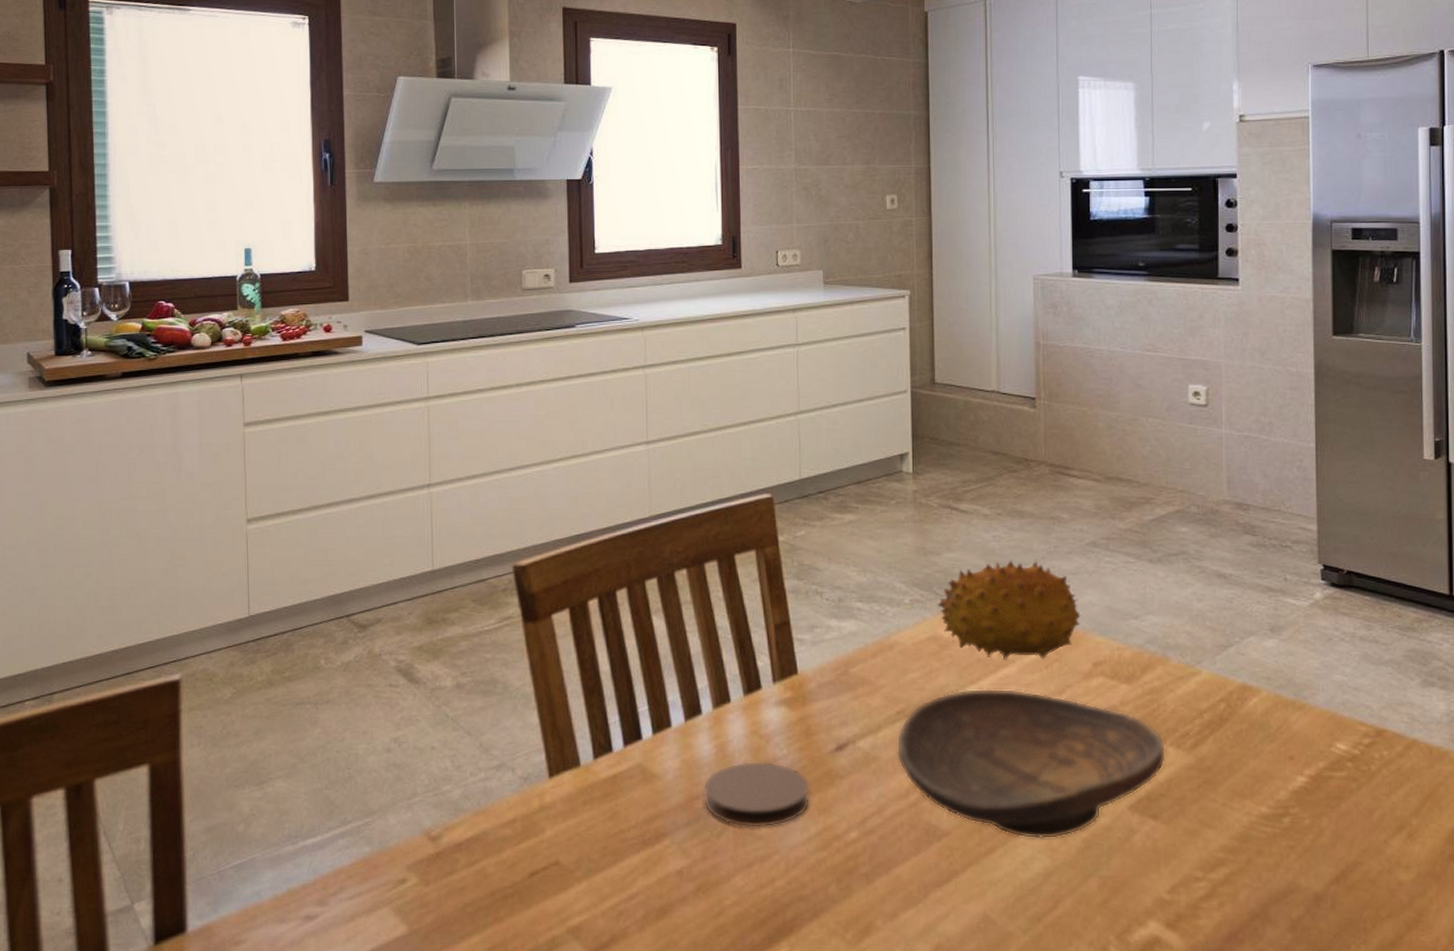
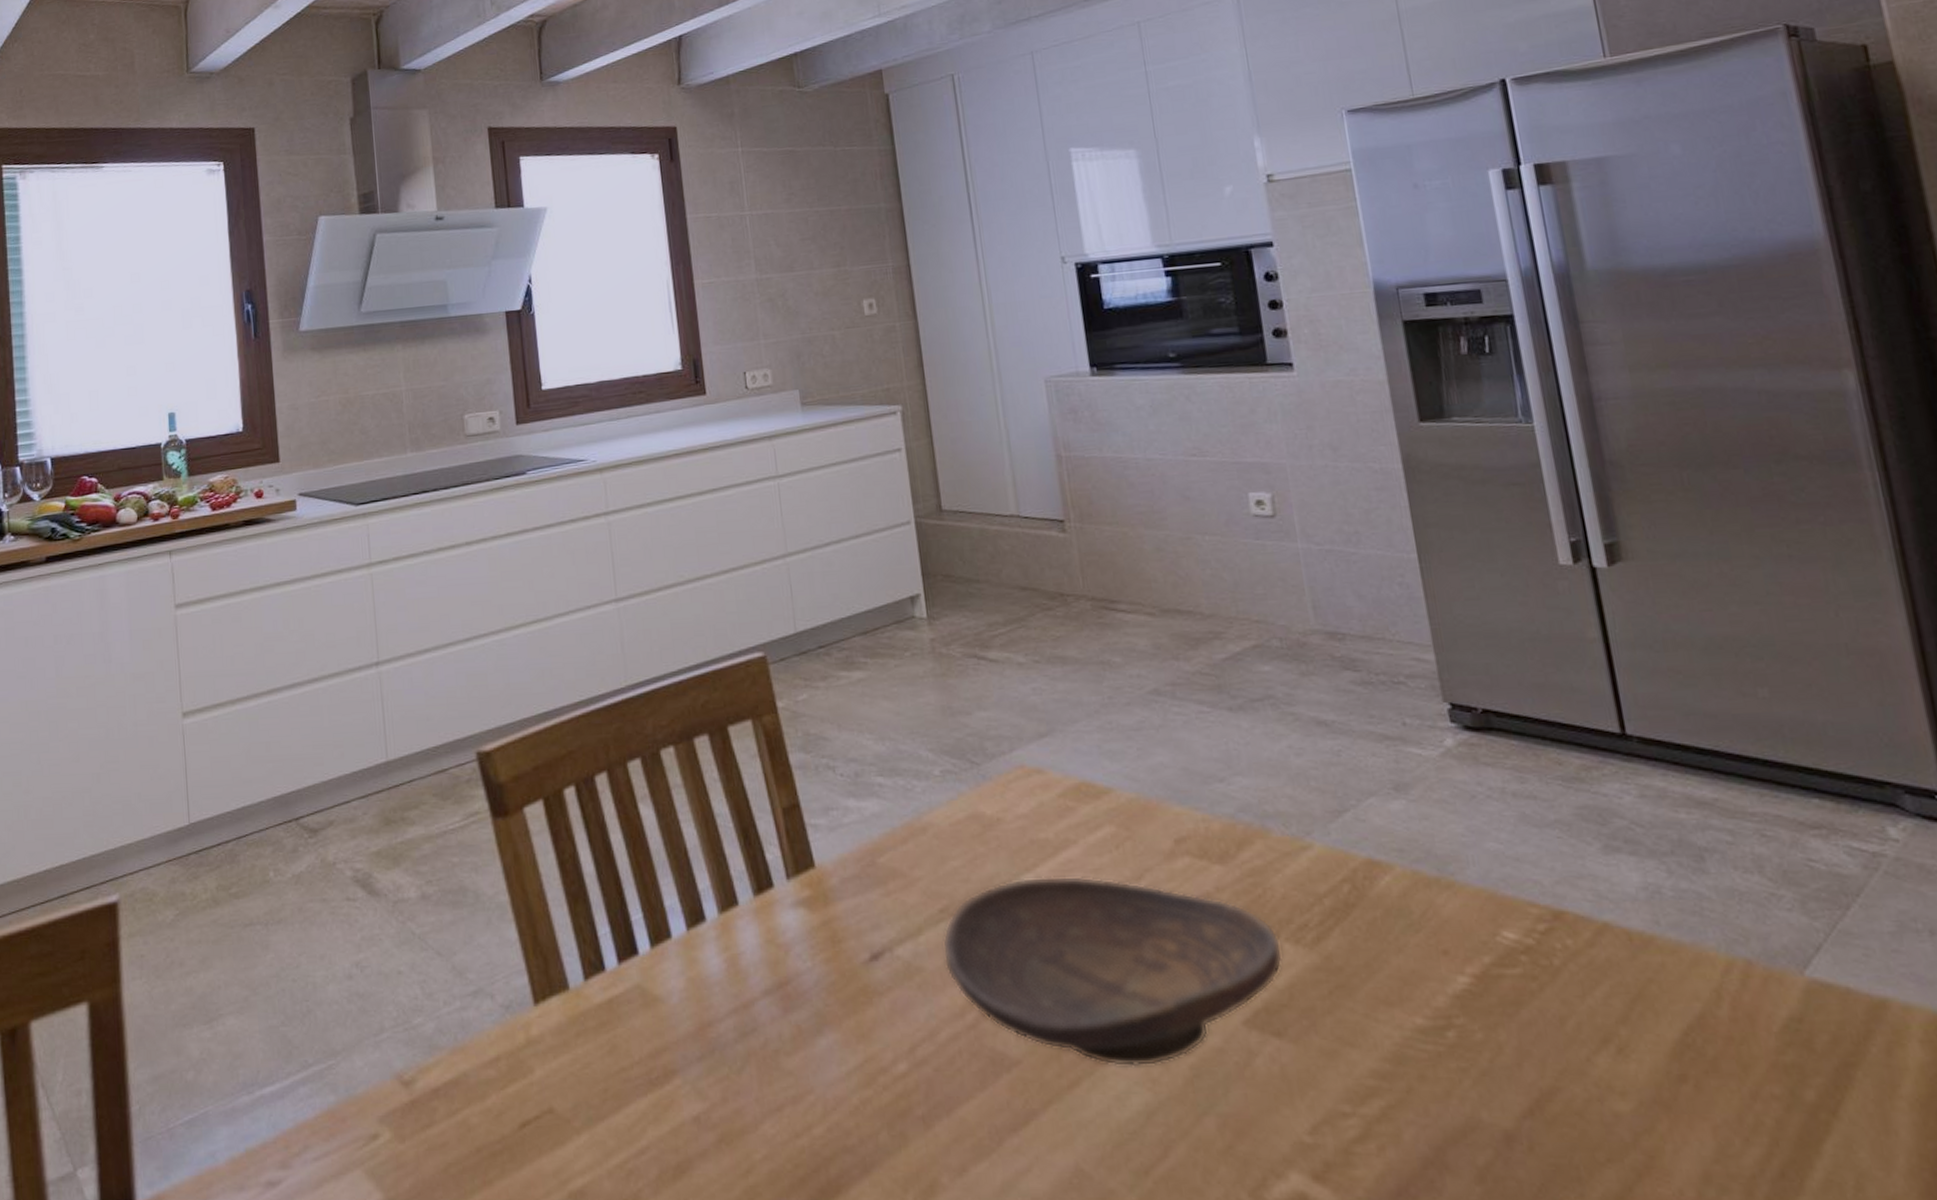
coaster: present [704,761,810,827] -> none [716,976,846,1060]
fruit: present [938,560,1081,660] -> none [974,716,1152,840]

